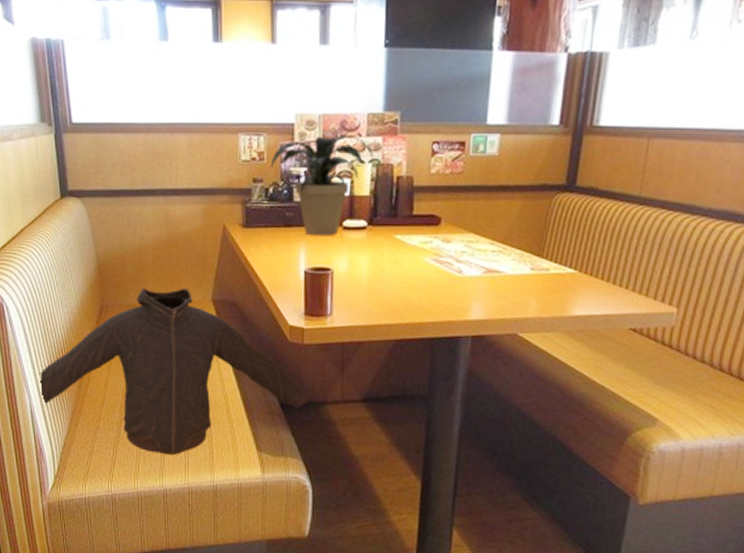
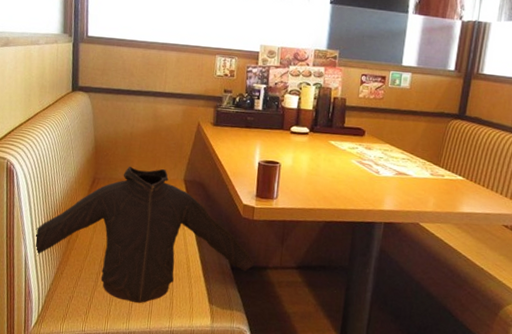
potted plant: present [270,134,374,237] -> none [238,62,318,138]

